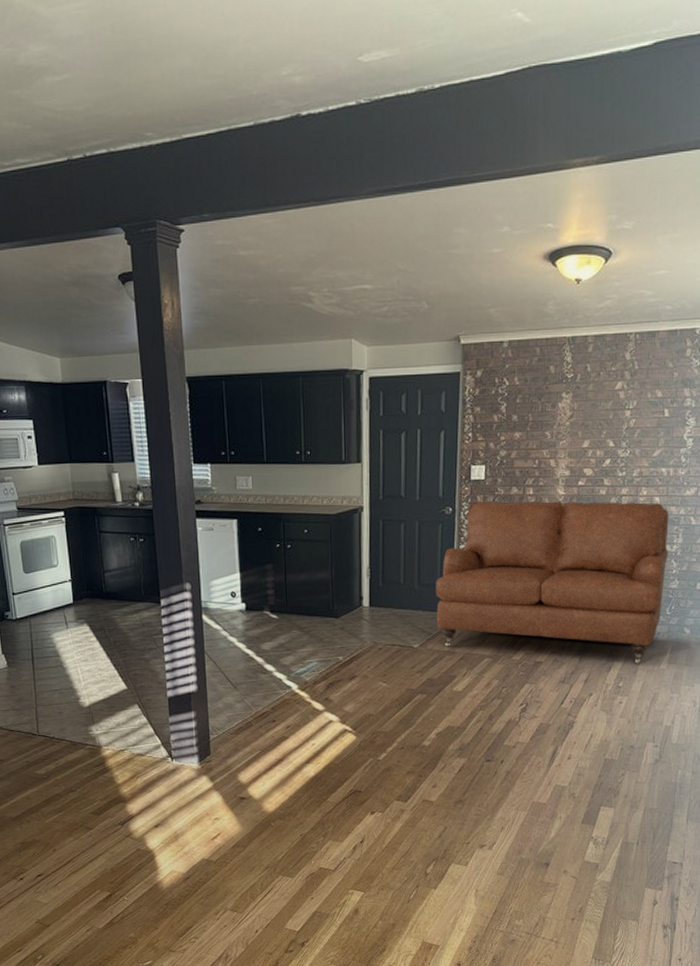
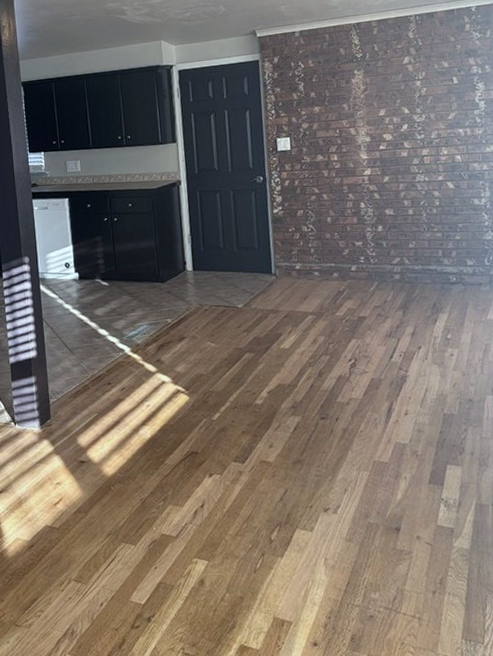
sofa: present [436,500,669,665] -> none [254,161,480,316]

